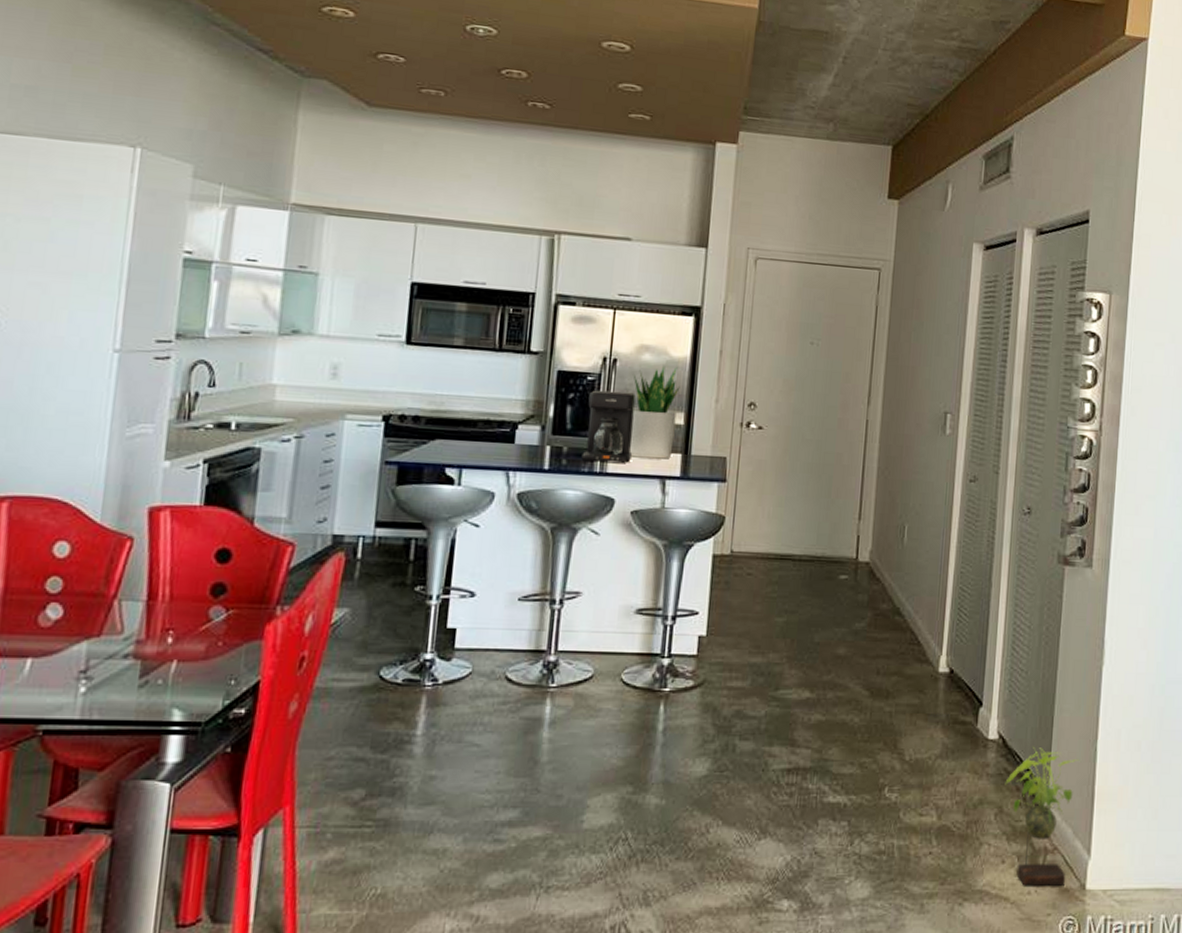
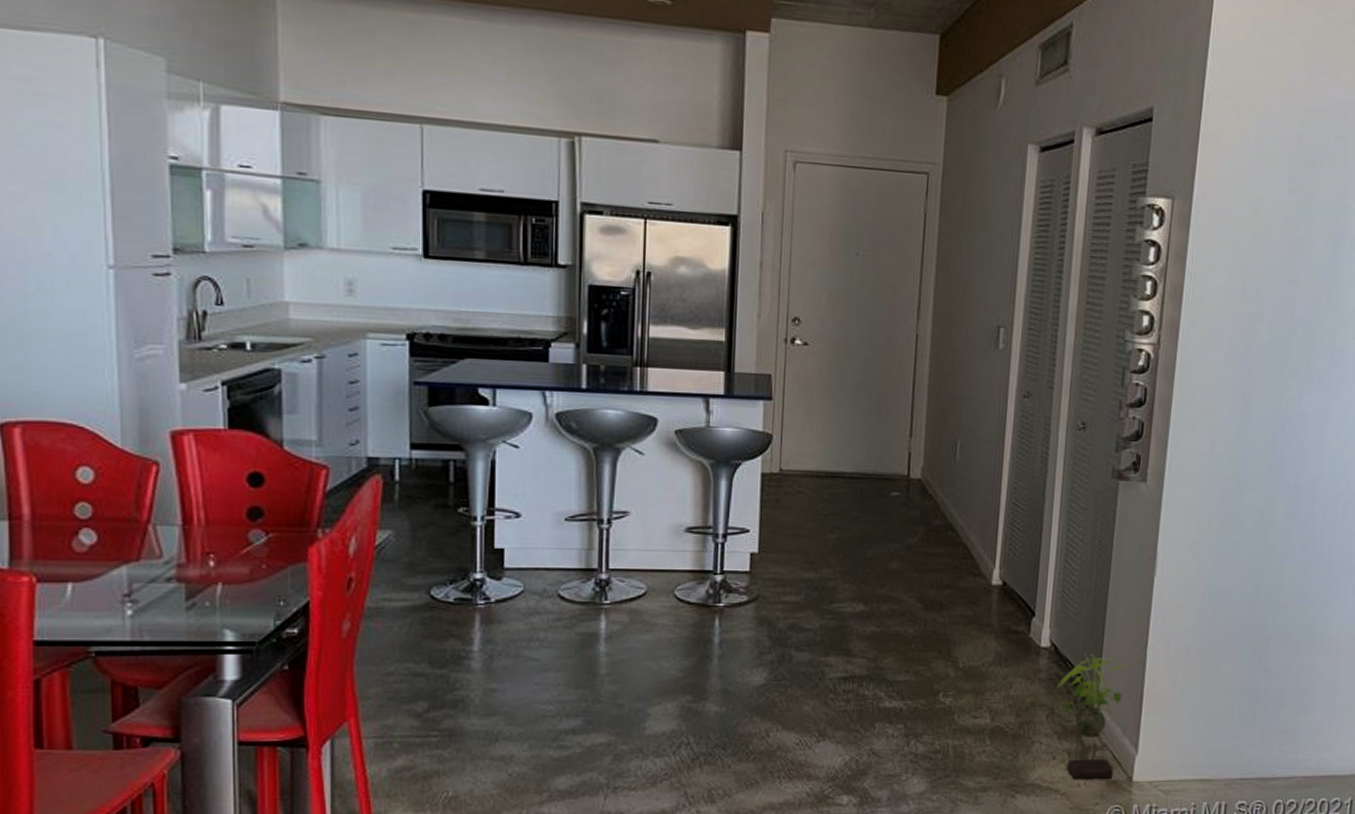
coffee maker: present [581,390,635,463] -> none [620,305,674,381]
planter: present [630,365,680,459] -> none [670,278,720,377]

